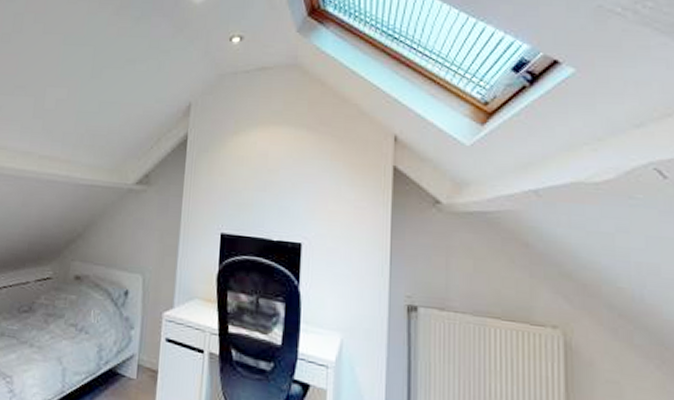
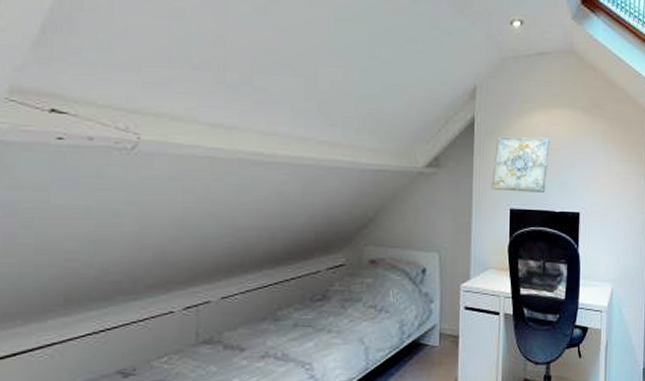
wall art: none [201,155,270,218] -> present [491,136,551,193]

